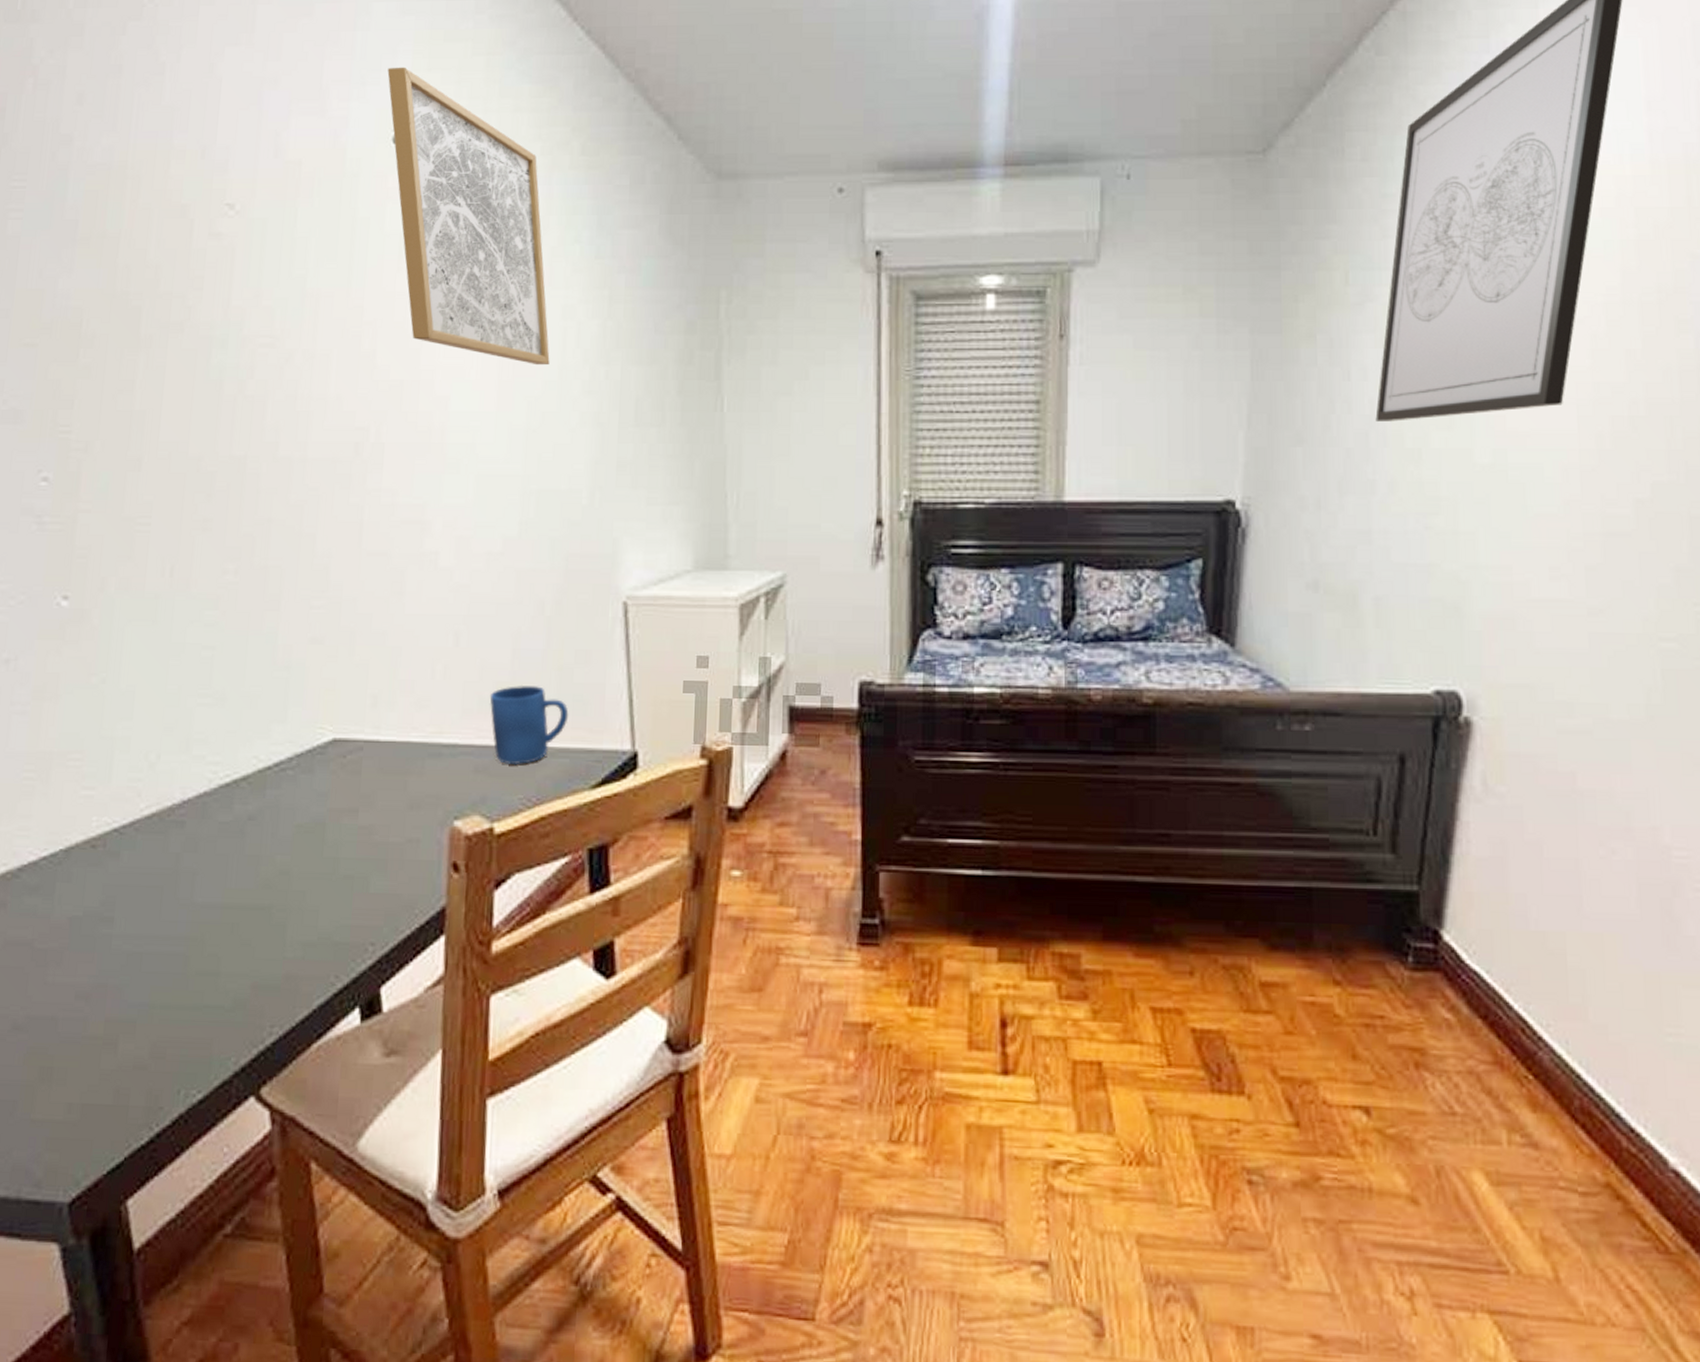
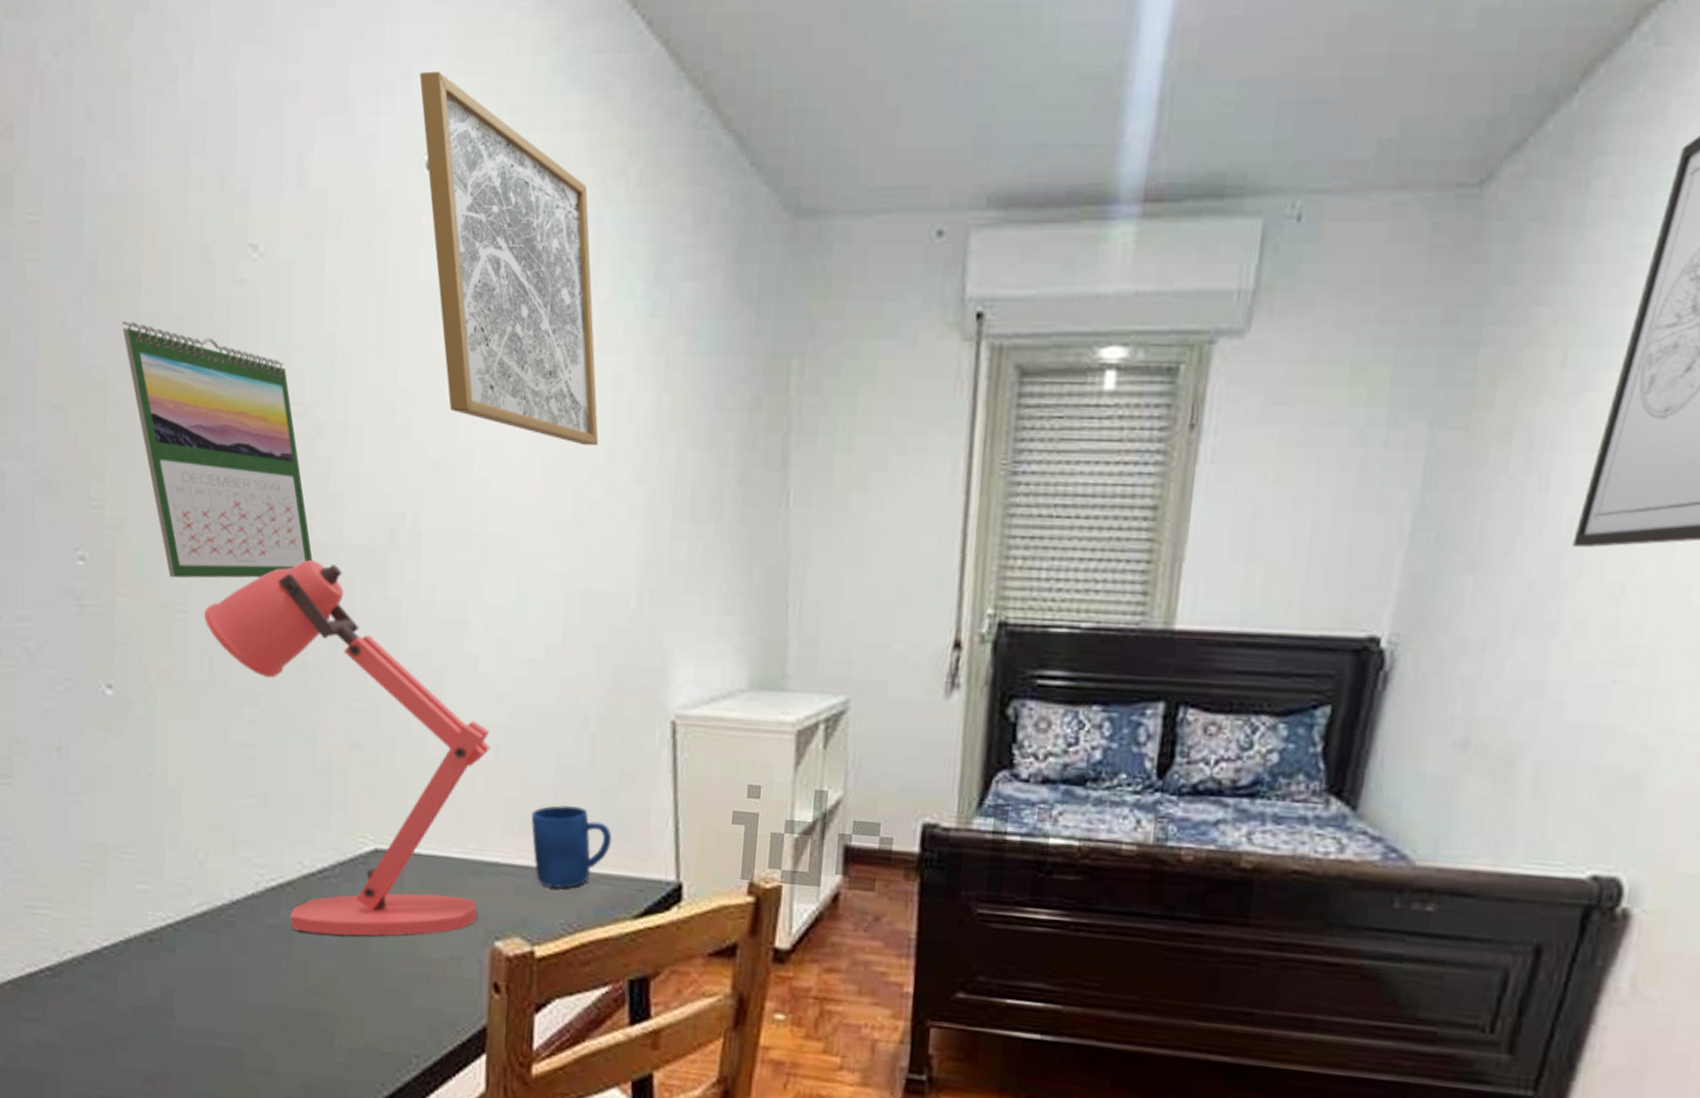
calendar: none [99,270,278,494] -> present [122,322,313,579]
desk lamp: none [166,473,450,827] -> present [203,560,491,937]

